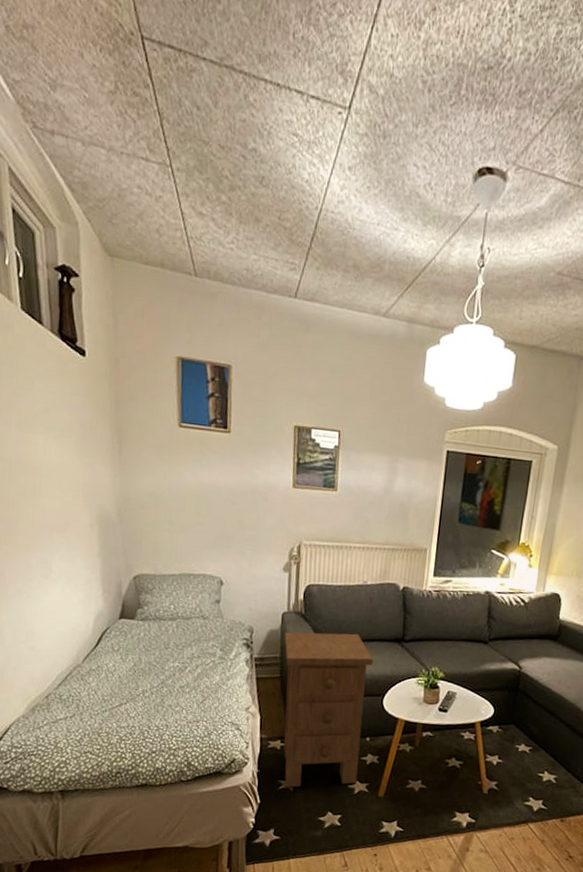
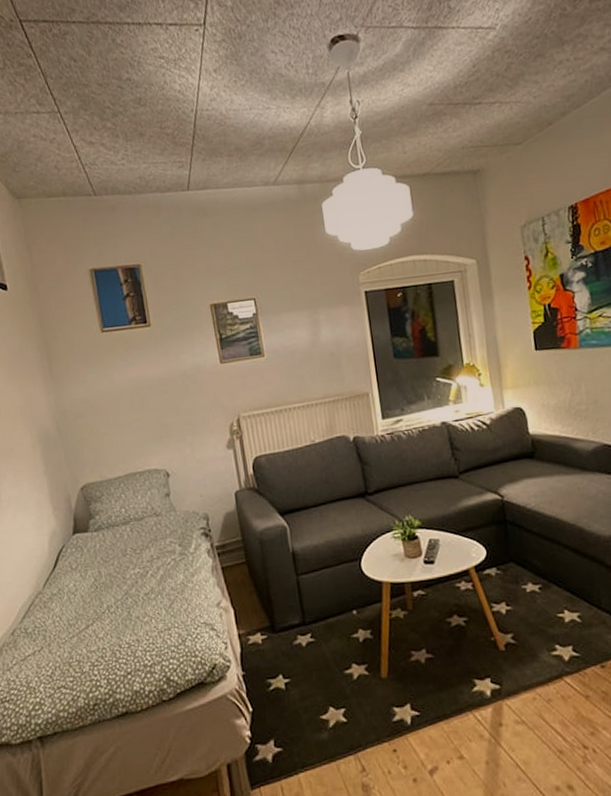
nightstand: present [283,632,373,788] -> none [242,497,353,687]

